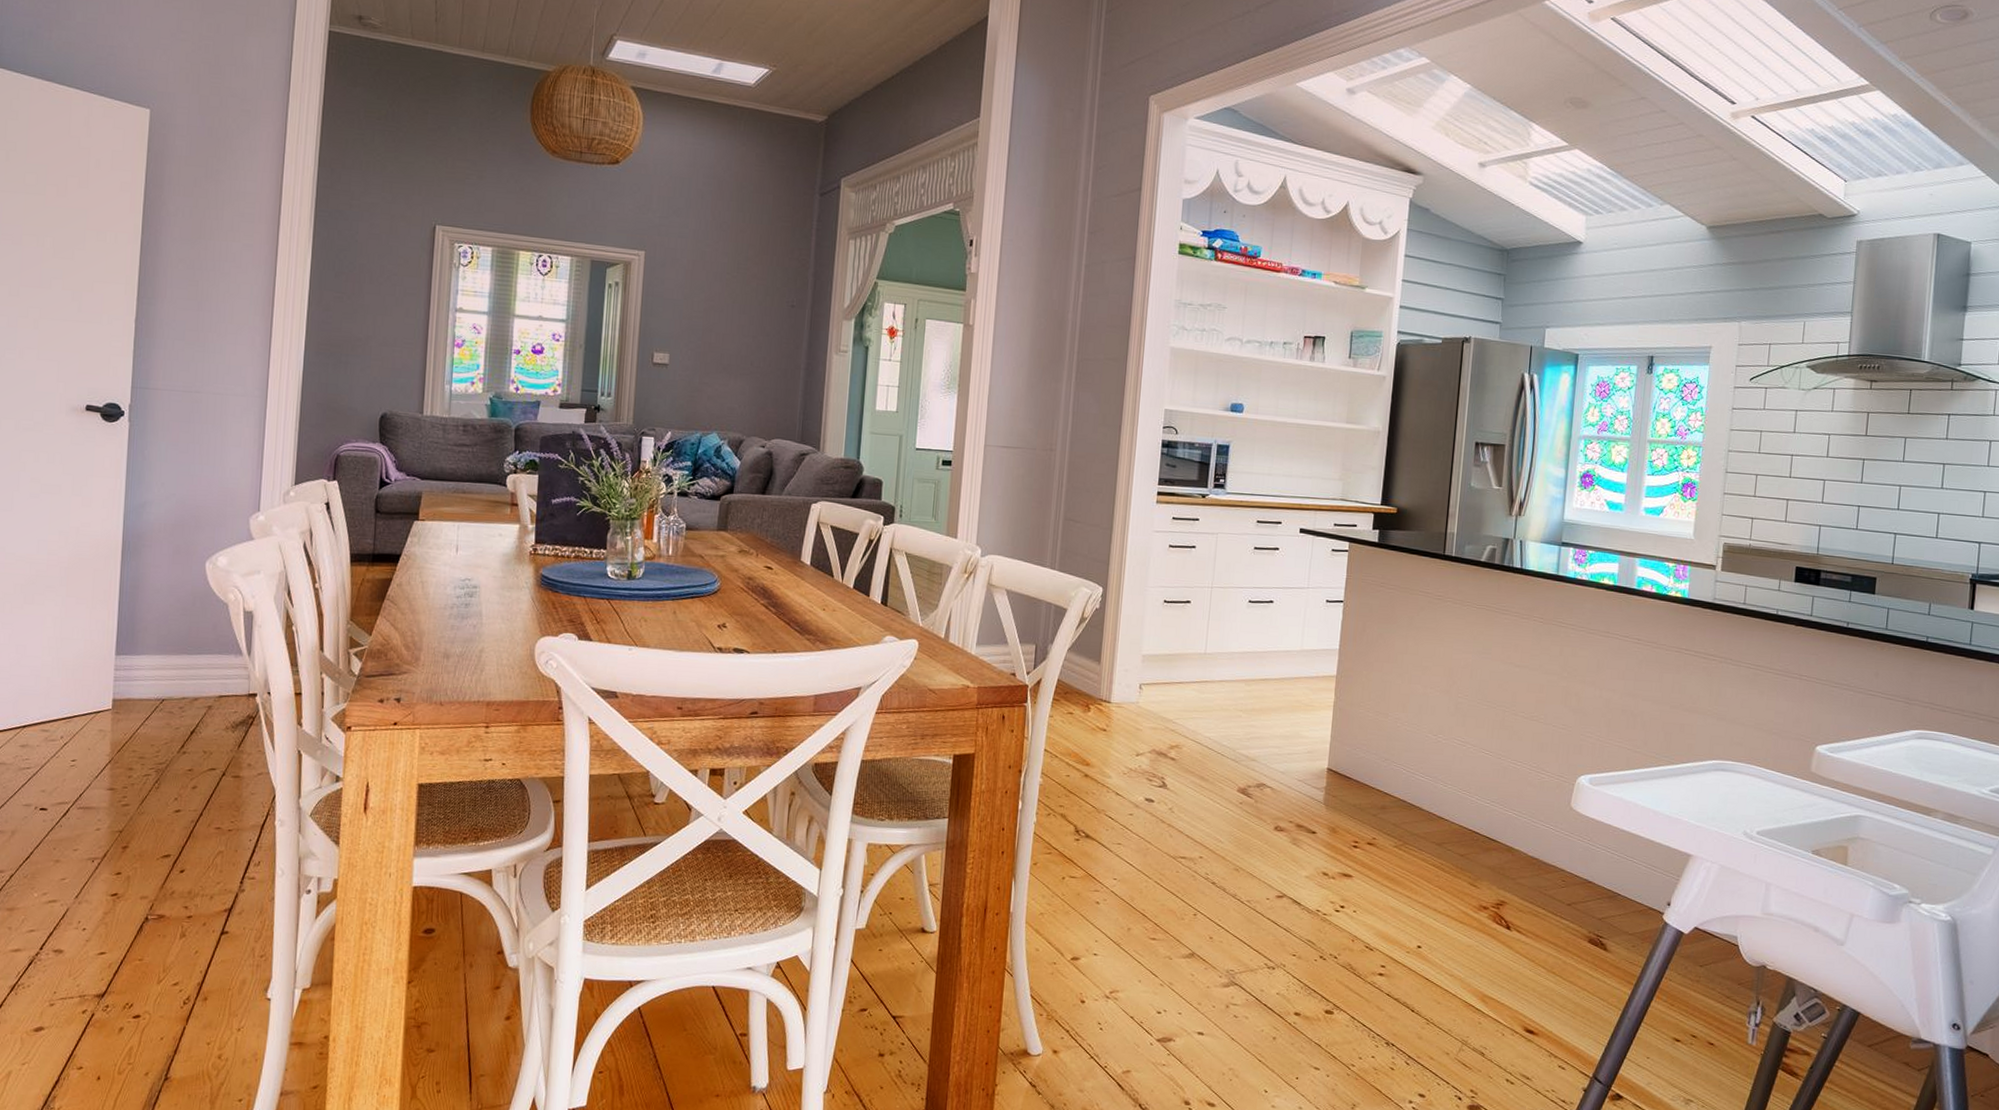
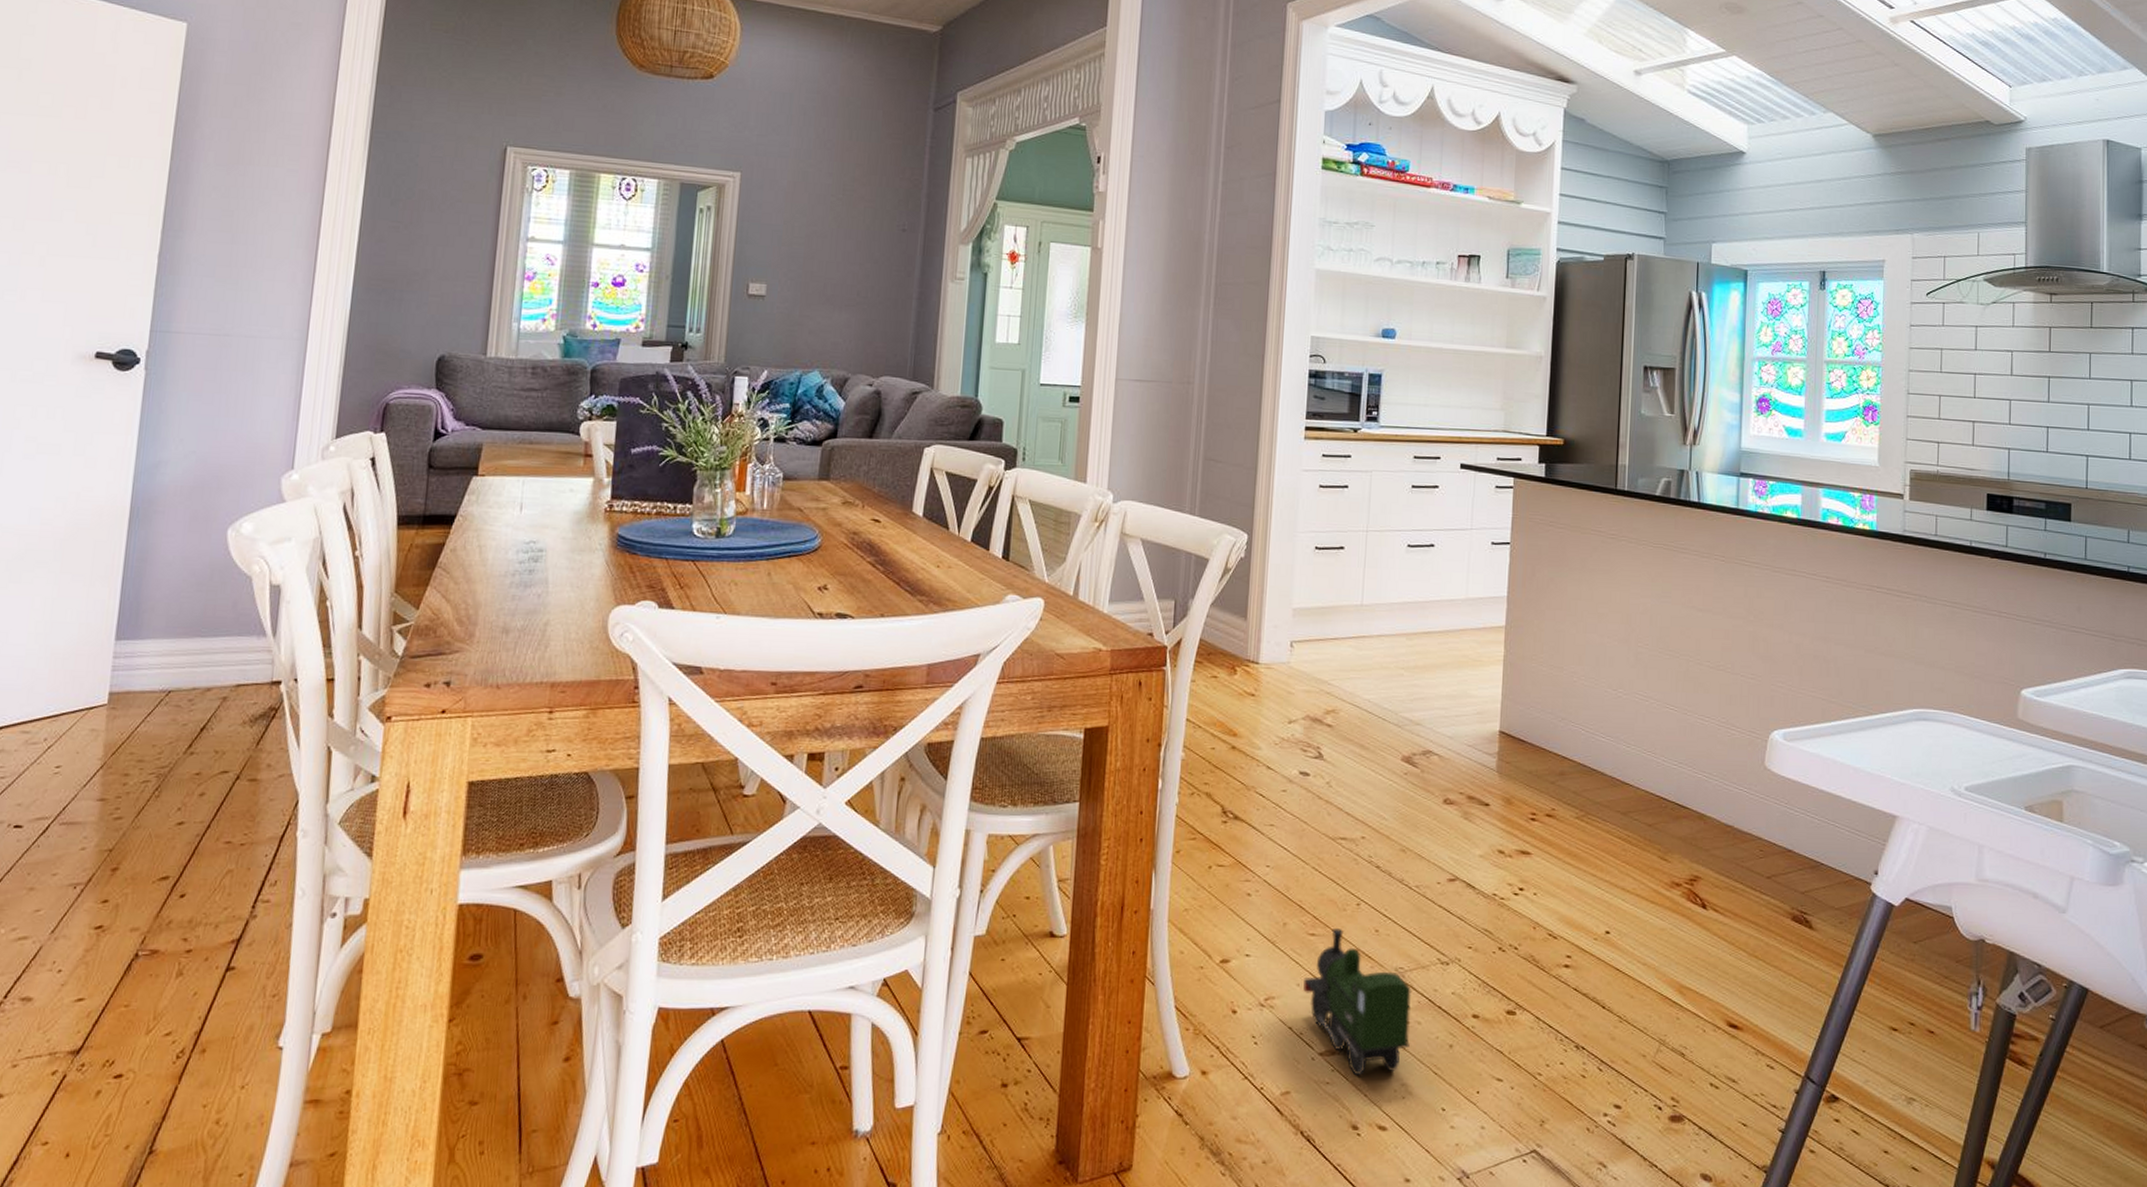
toy train: none [1144,934,1240,1059] -> present [1303,929,1411,1075]

